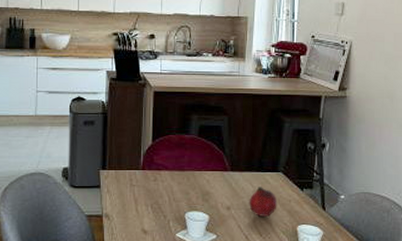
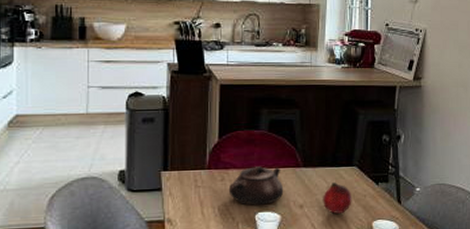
teapot: none [160,169,212,205] -> present [228,166,284,205]

